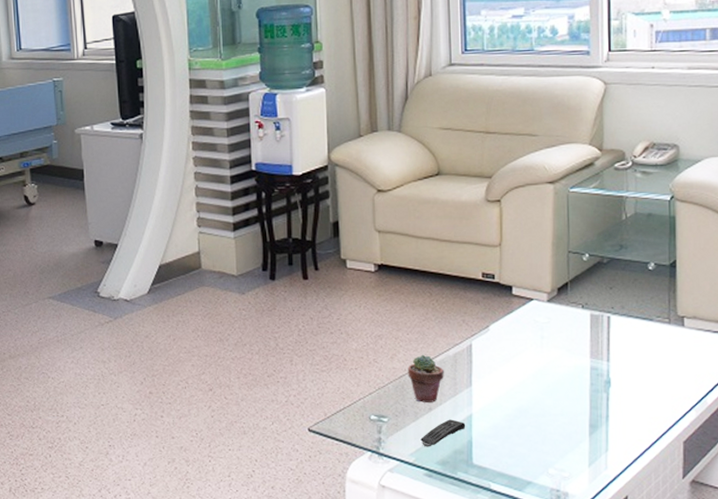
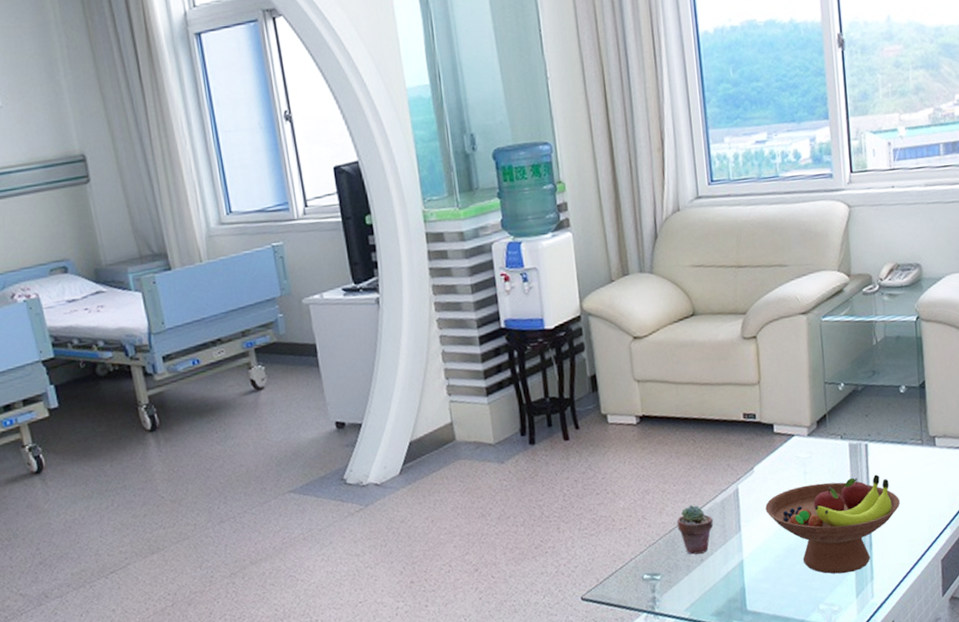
remote control: present [420,419,466,447] -> none [694,568,738,600]
fruit bowl: none [499,347,641,442] -> present [765,474,900,574]

